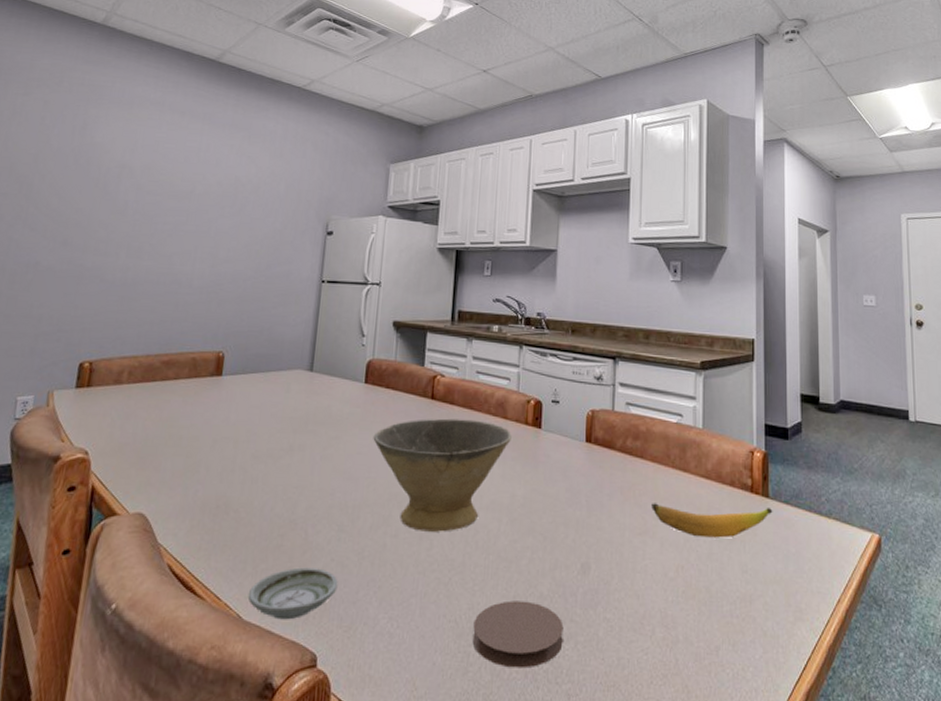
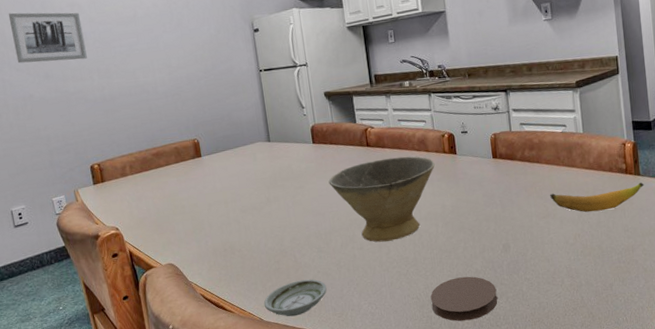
wall art: none [35,163,129,231] -> present [8,12,87,64]

